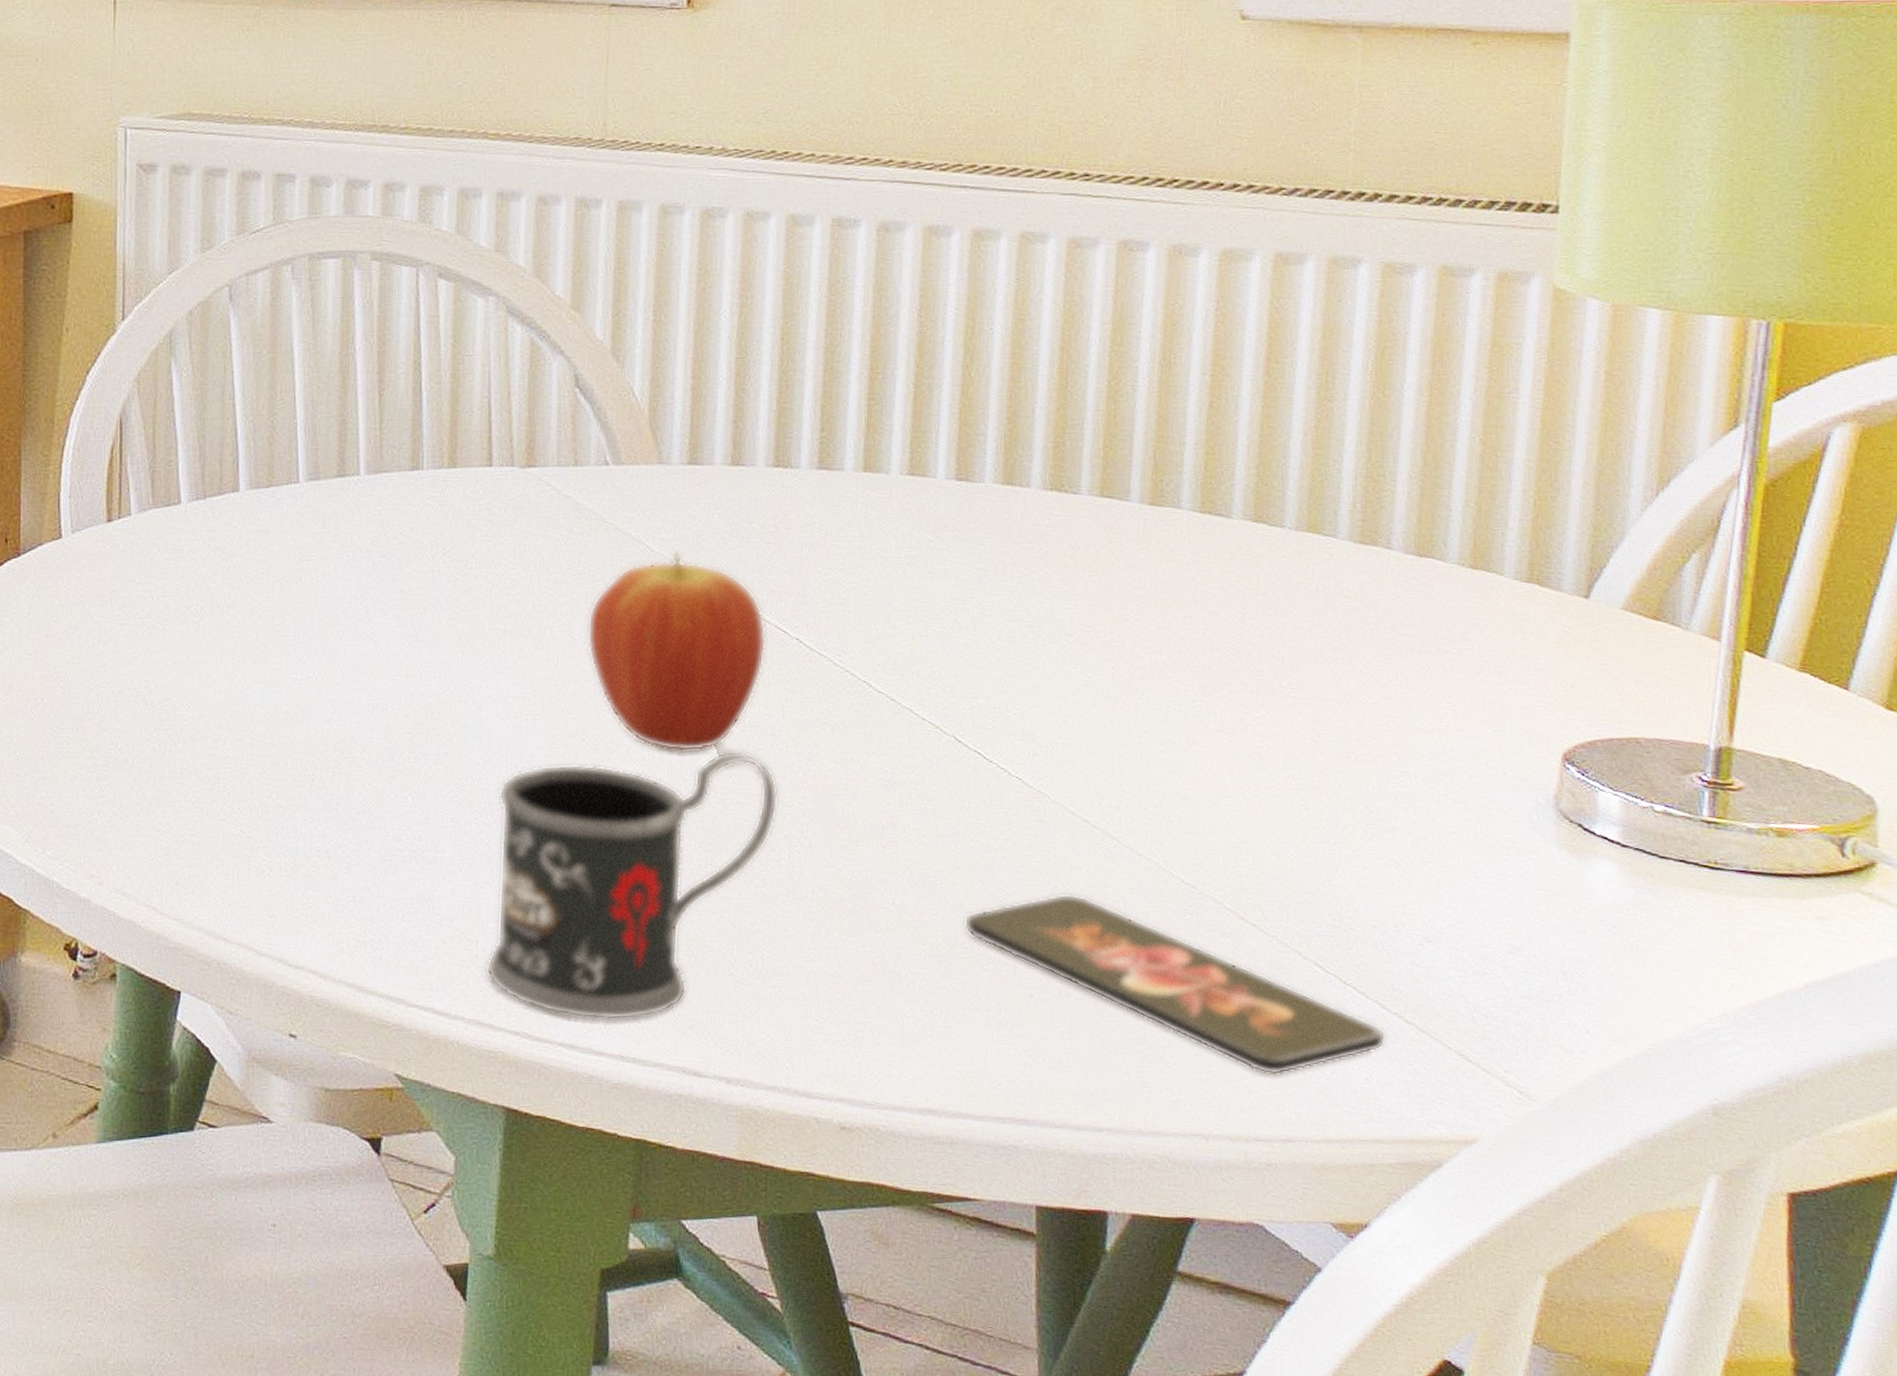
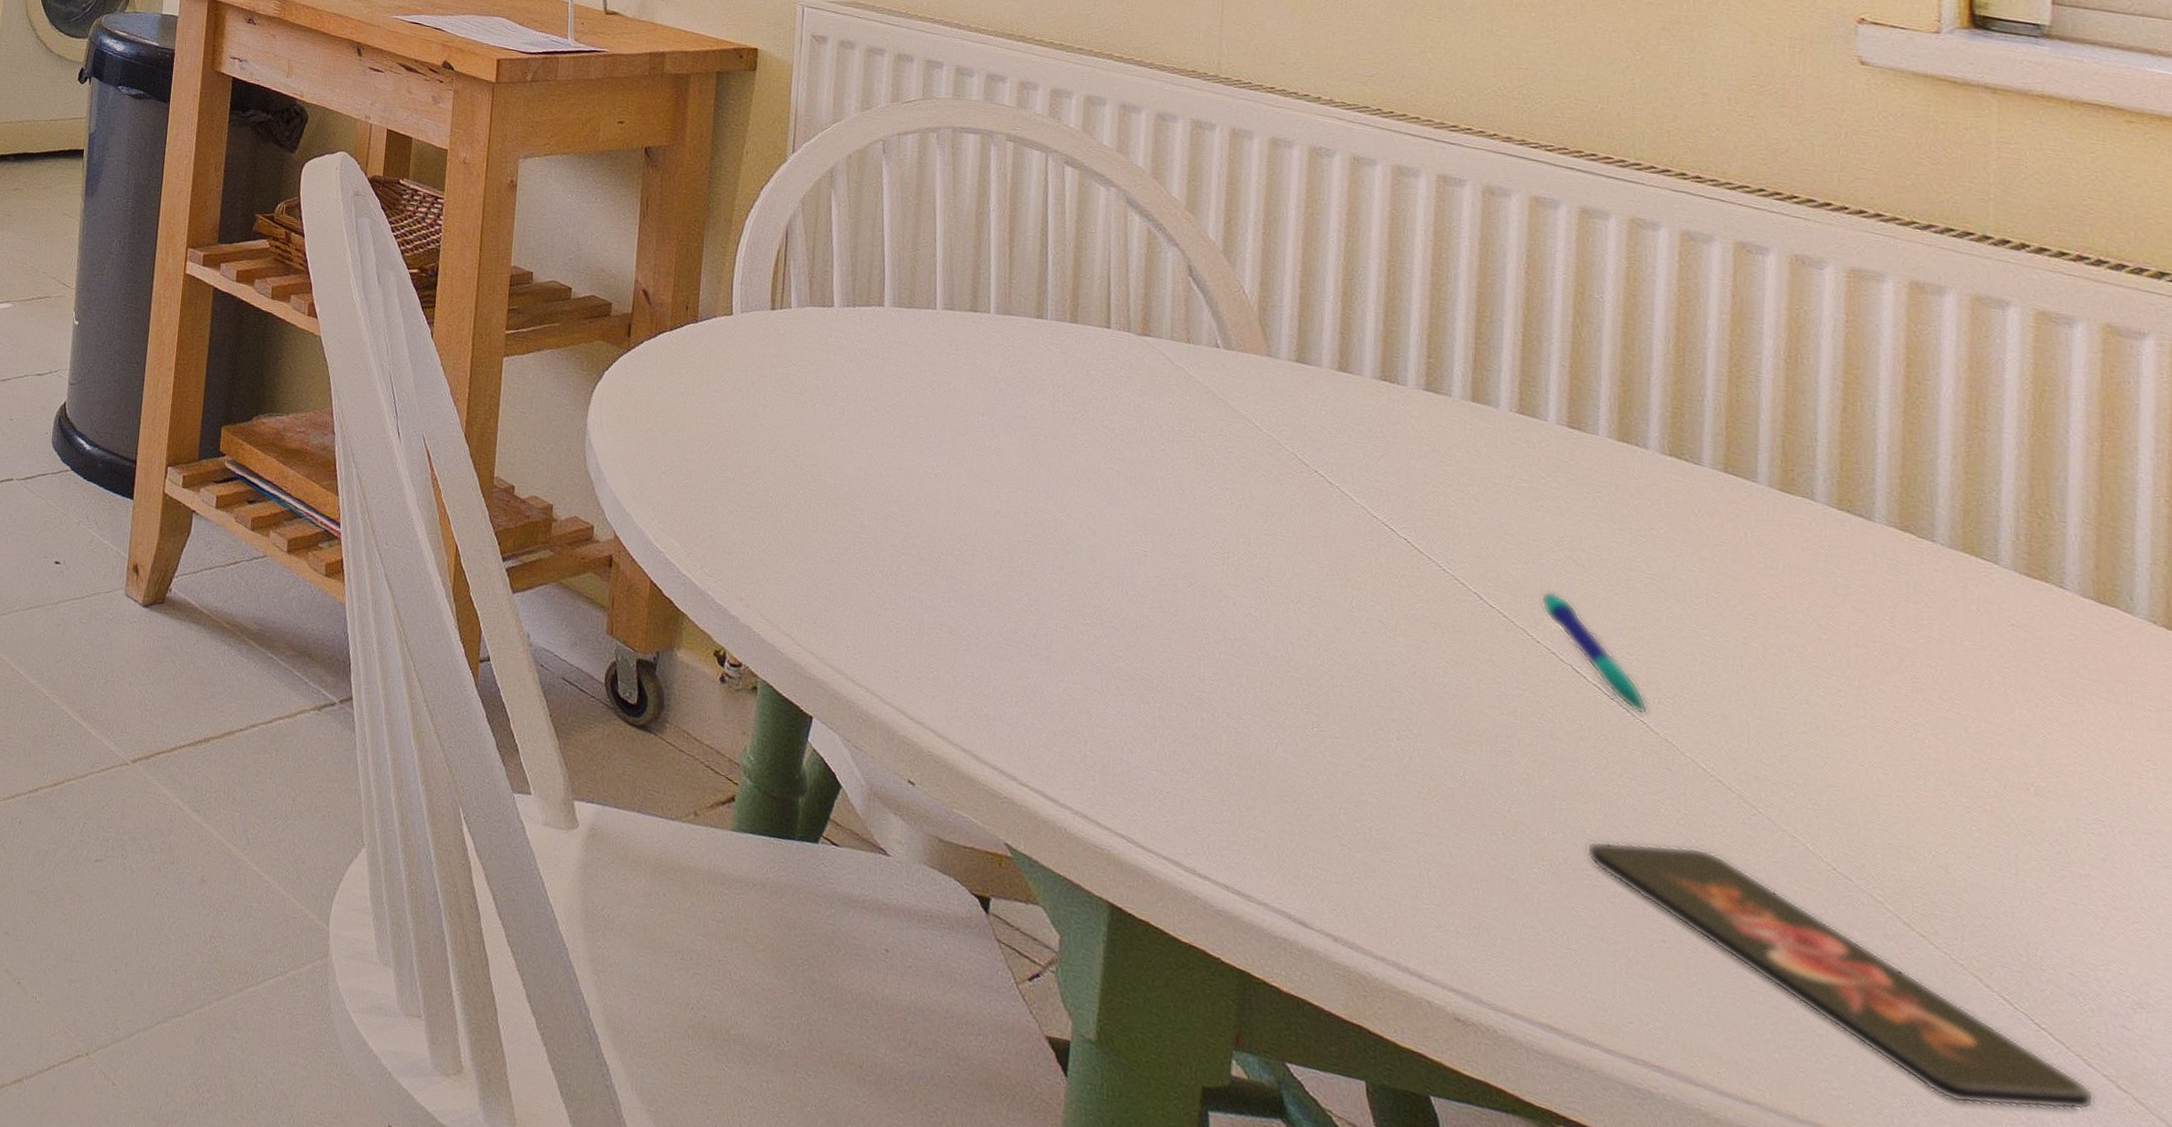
mug: present [486,750,779,1021] -> none [1094,597,1387,856]
fruit: present [587,551,767,752] -> none [1196,435,1374,621]
pen: none [926,662,1024,771] -> present [1540,591,1649,715]

